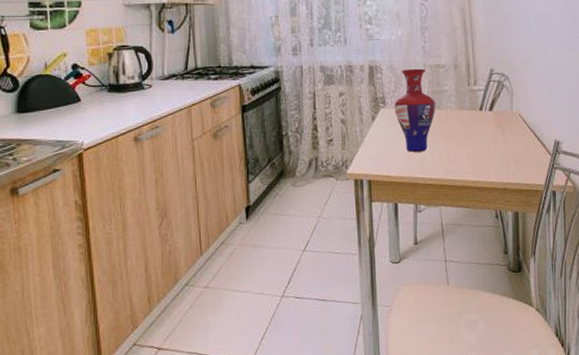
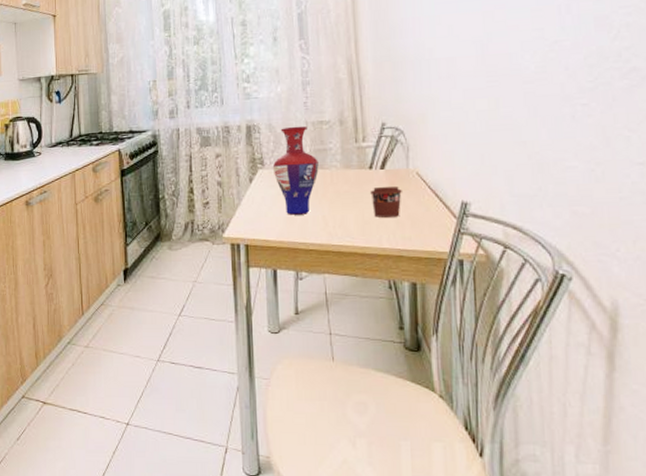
coffee cup: none [480,126,507,154] -> present [370,186,402,218]

